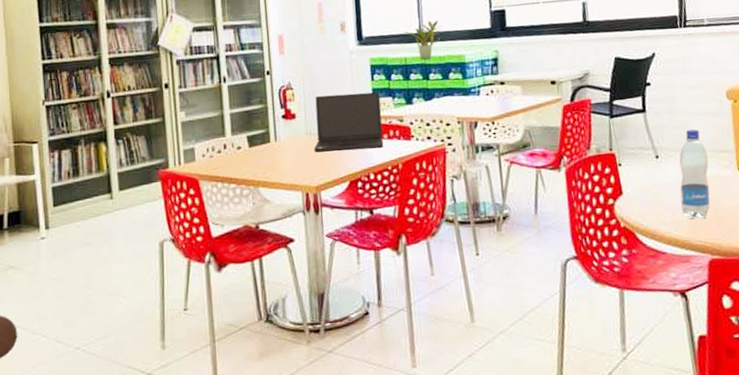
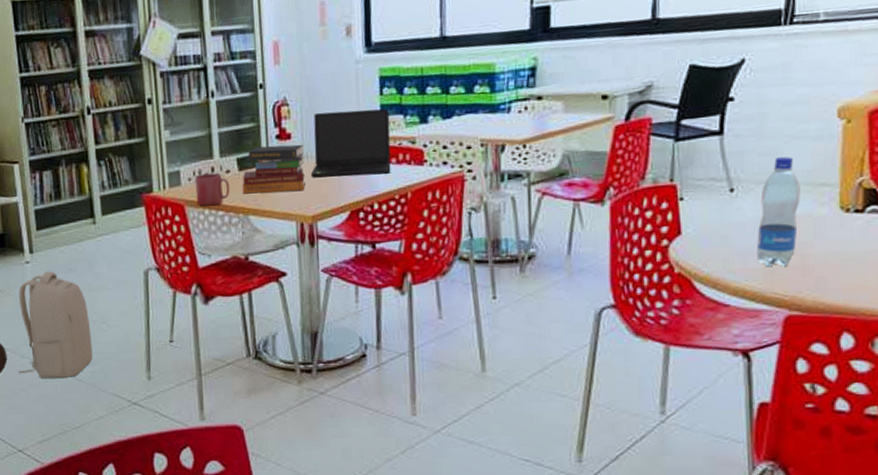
backpack: none [29,246,107,355] -> present [19,271,93,379]
mug: none [208,149,242,180] -> present [195,172,230,207]
books: none [252,123,309,168] -> present [242,144,305,194]
potted plant: present [403,20,442,61] -> none [421,20,469,71]

